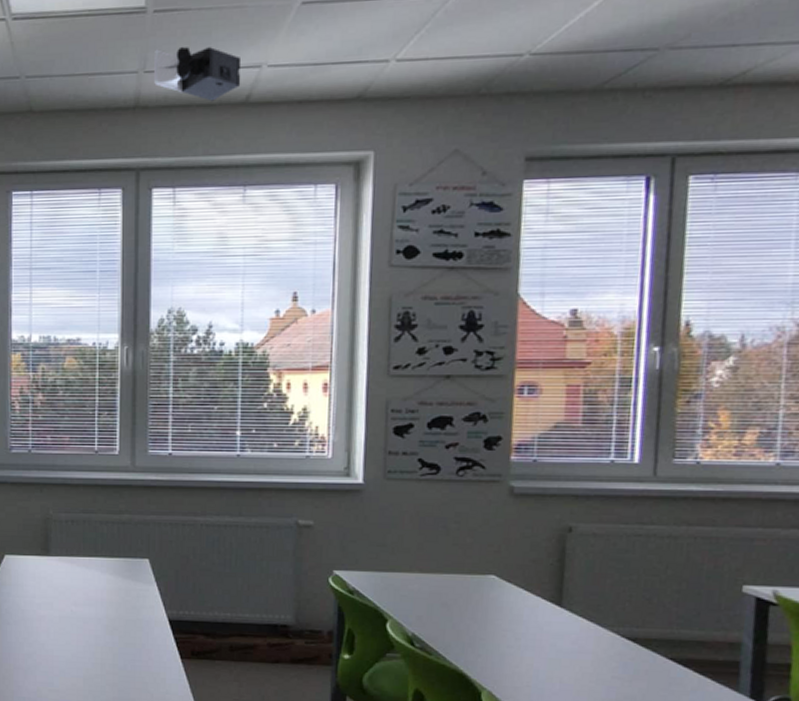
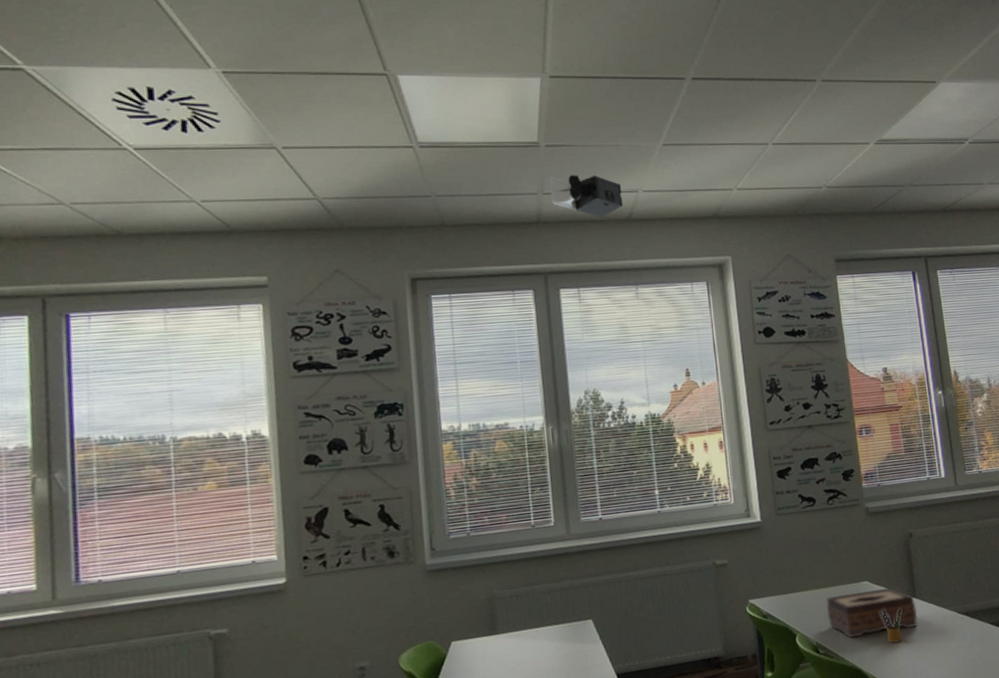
tissue box: none [433,585,561,641] -> present [826,587,918,638]
pencil box: none [505,611,537,655] -> present [880,608,901,644]

